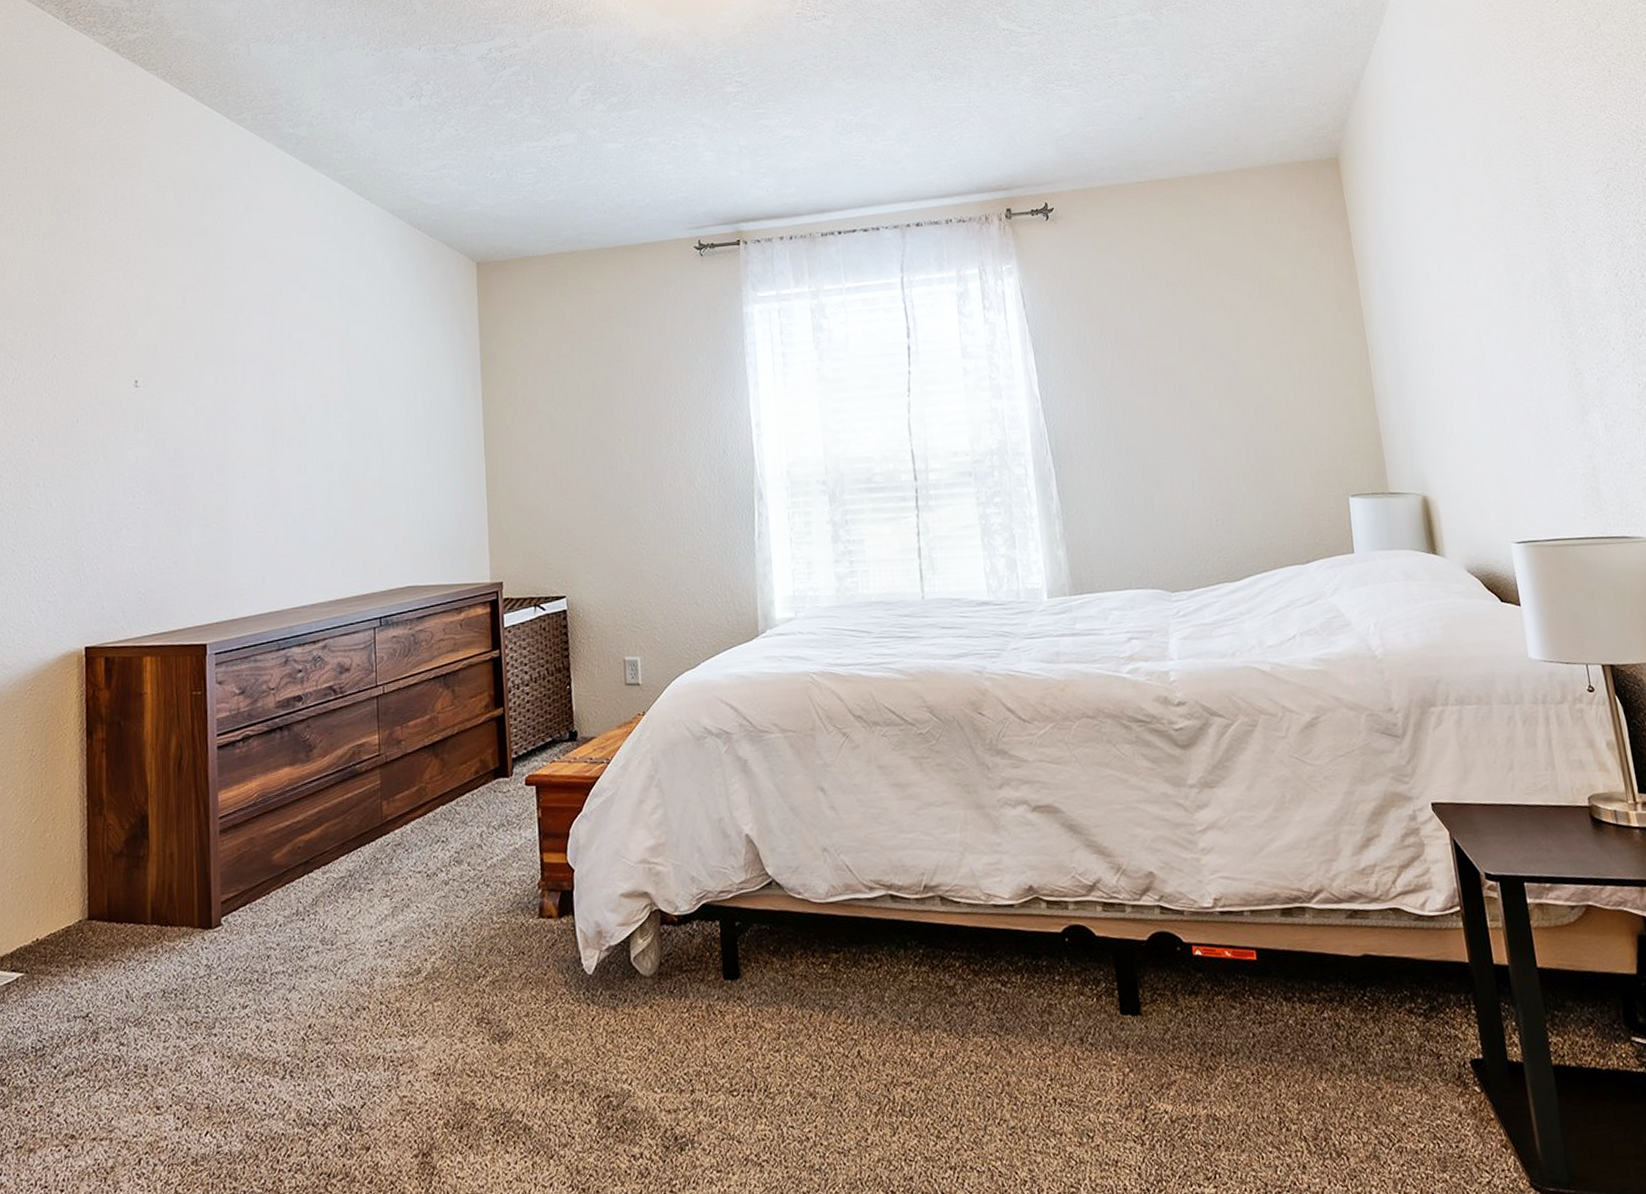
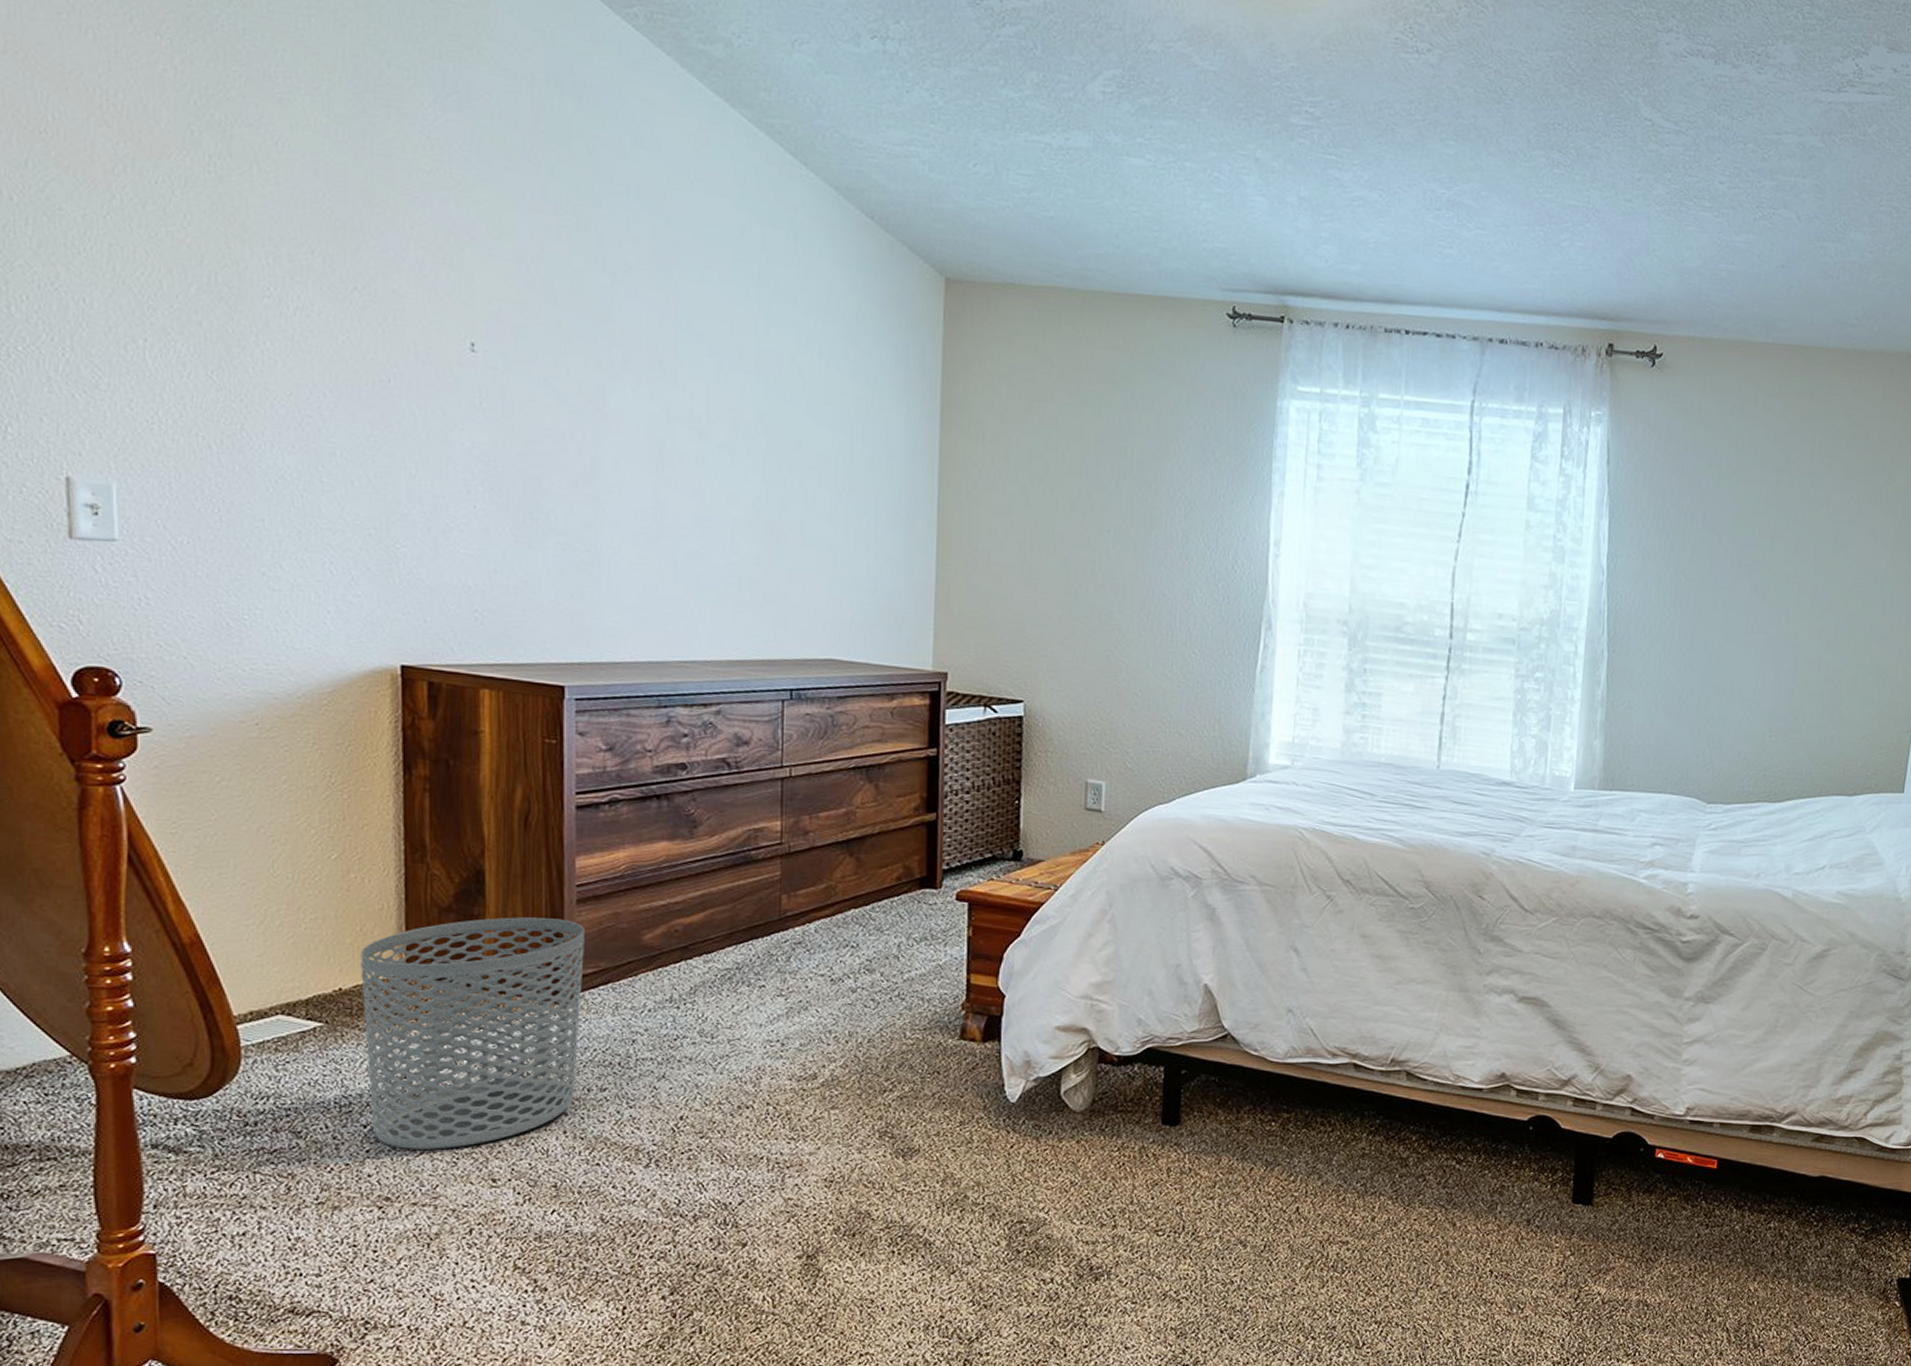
waste bin: none [53,850,227,1086] -> present [361,917,585,1150]

